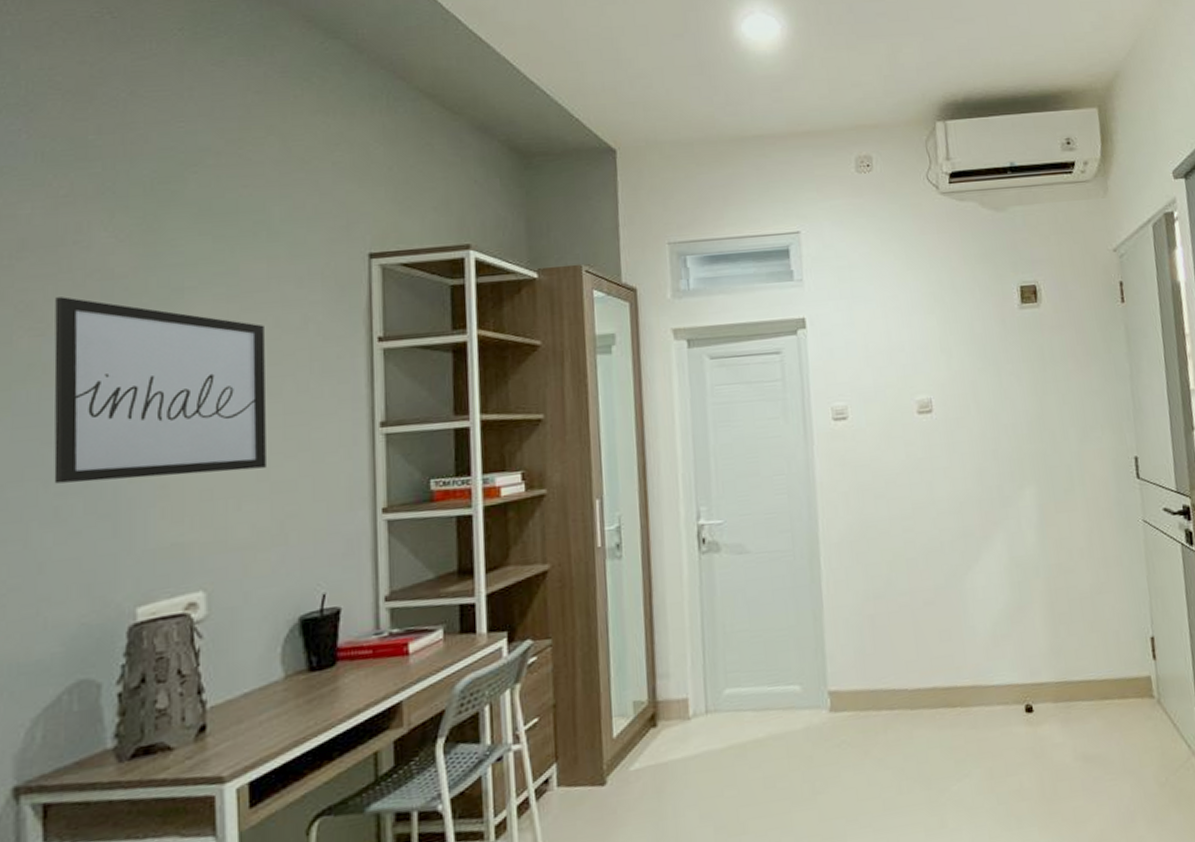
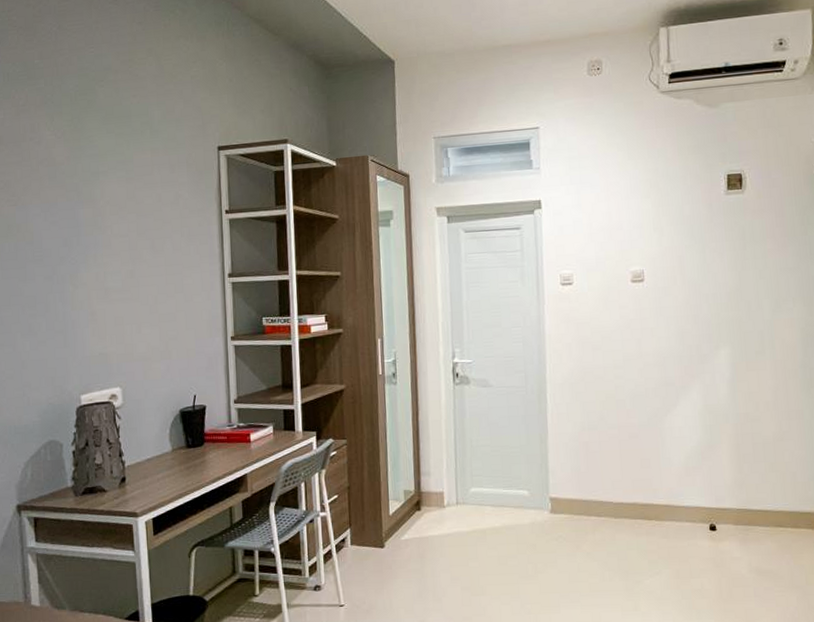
wall art: present [54,297,266,484] -> none [22,178,156,308]

